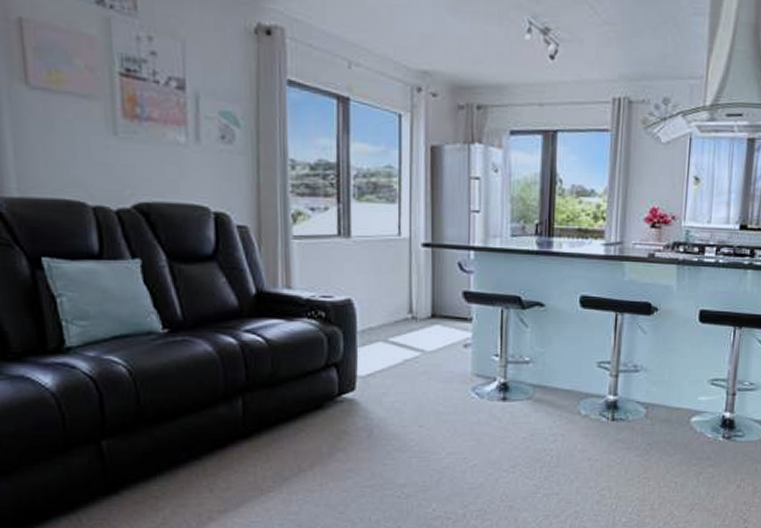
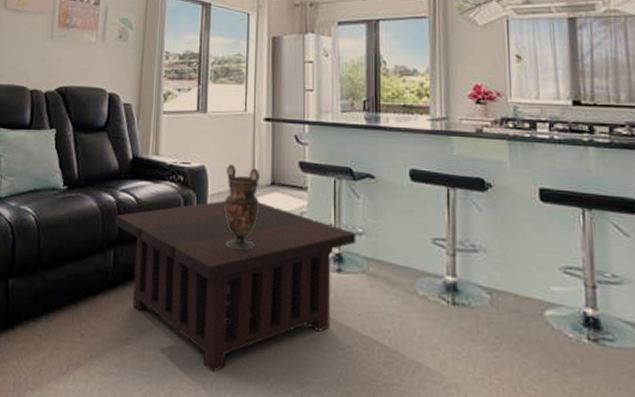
coffee table: none [241,336,523,507] -> present [116,201,356,372]
vase: none [377,296,419,388] -> present [224,163,261,251]

